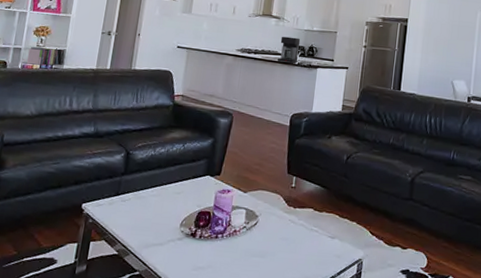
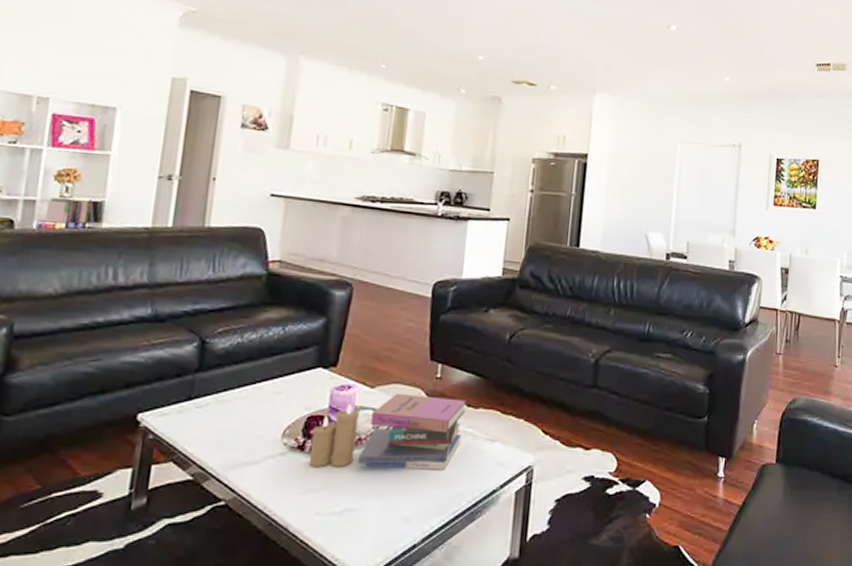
candle: none [198,204,236,251] -> present [308,404,361,468]
books: none [233,197,314,258] -> present [358,393,467,470]
coffee maker: present [277,36,301,64] -> none [412,178,445,215]

